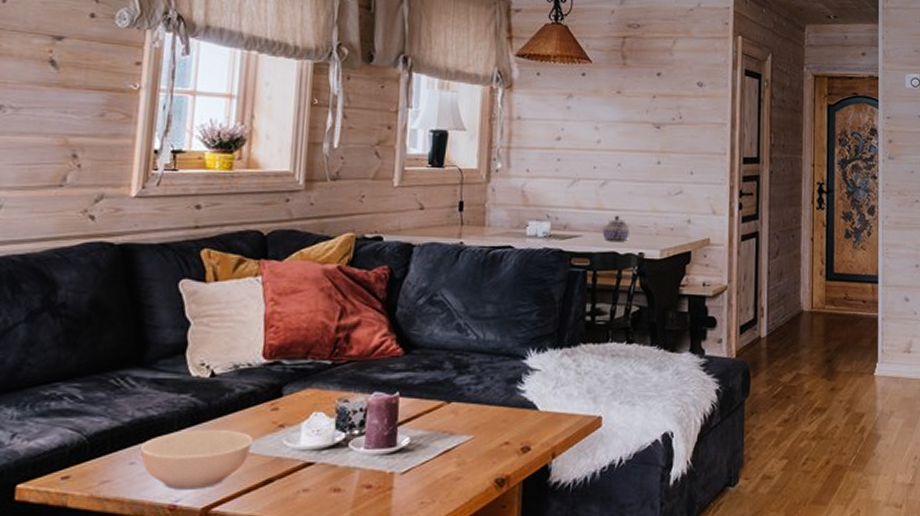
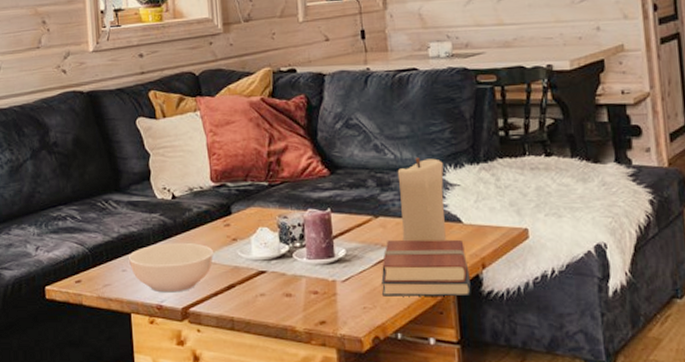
books: none [444,427,539,490] -> present [381,239,471,297]
candle: none [473,340,526,430] -> present [397,158,446,242]
teapot: present [602,215,629,242] -> none [505,29,534,57]

